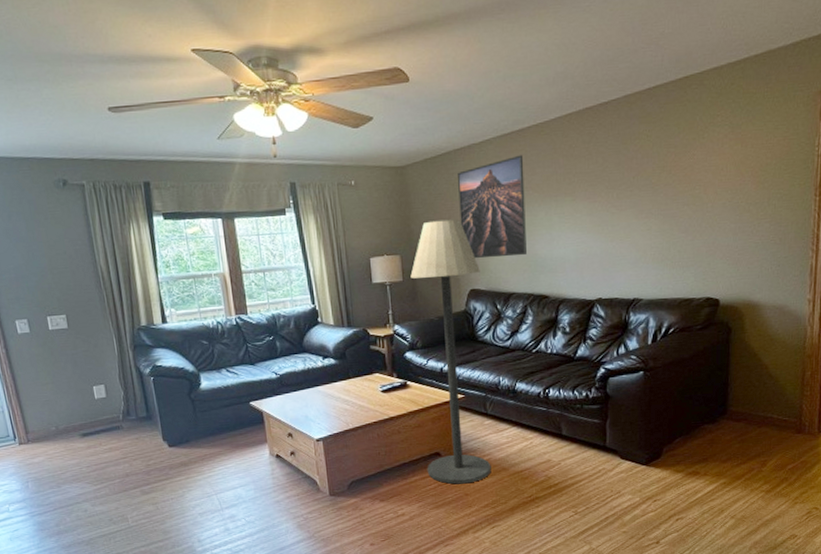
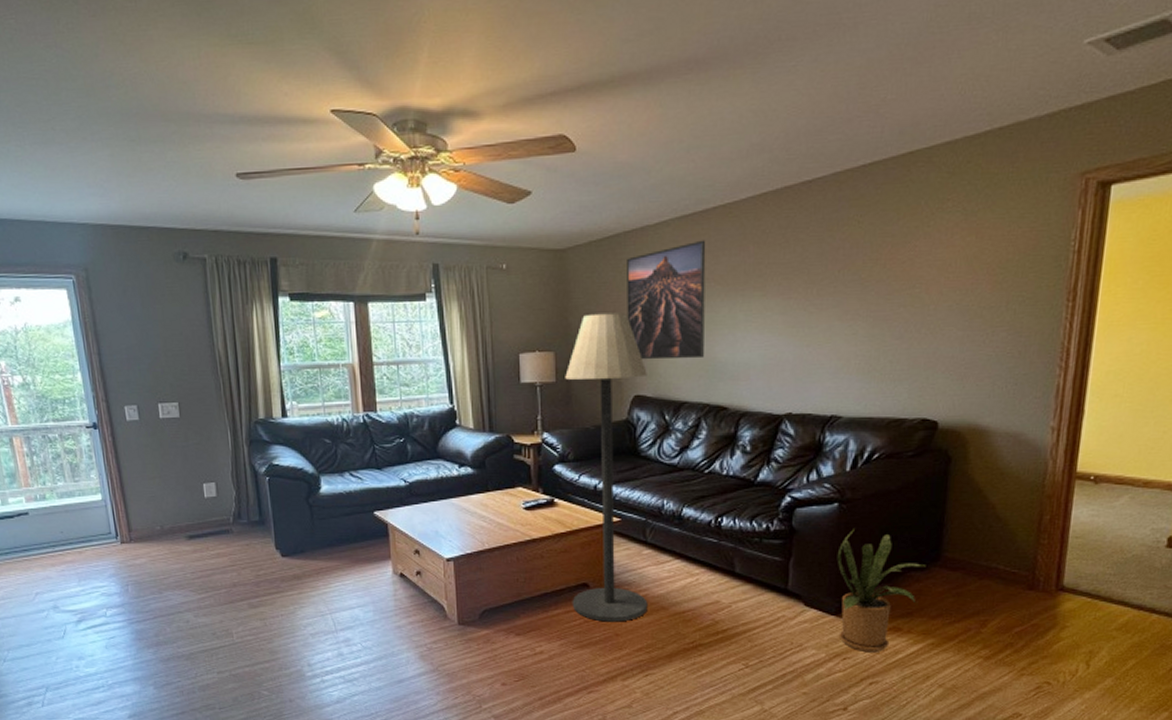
house plant: none [644,392,716,494] -> present [837,529,926,653]

